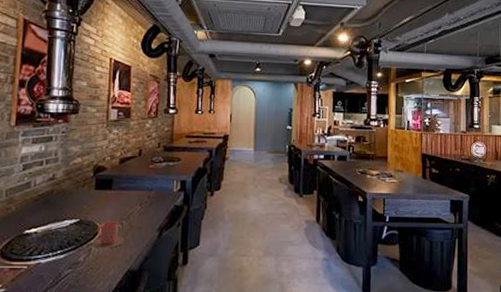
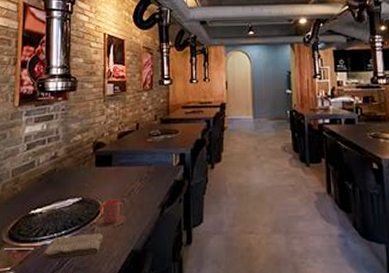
washcloth: none [34,253,101,280] -> present [41,233,104,262]

